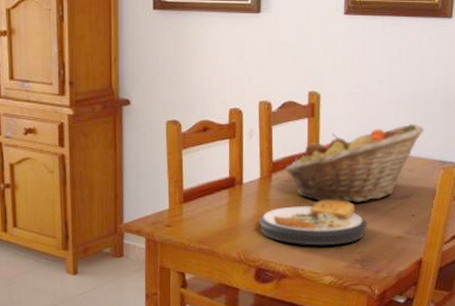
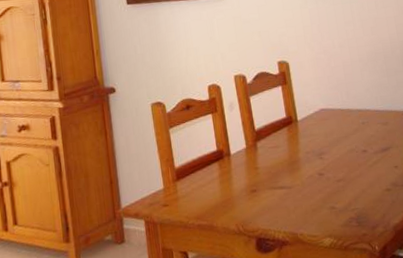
plate: present [259,199,368,246] -> none [251,160,355,209]
fruit basket: present [284,123,424,202] -> none [267,79,389,164]

